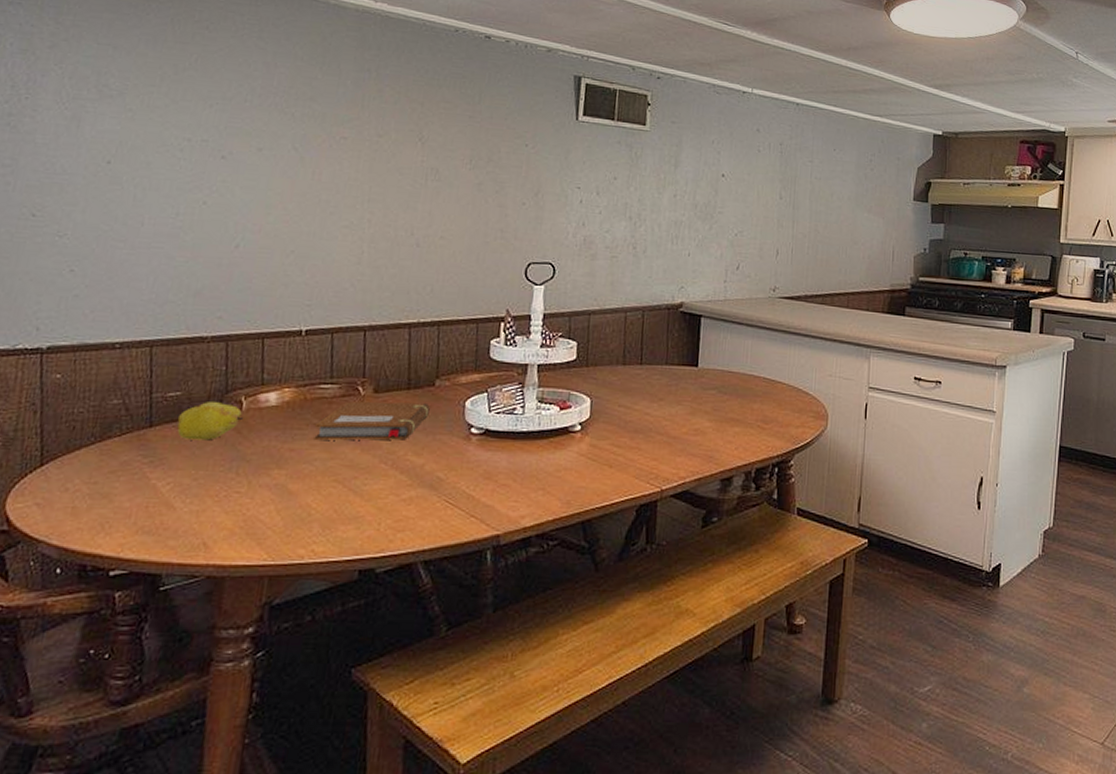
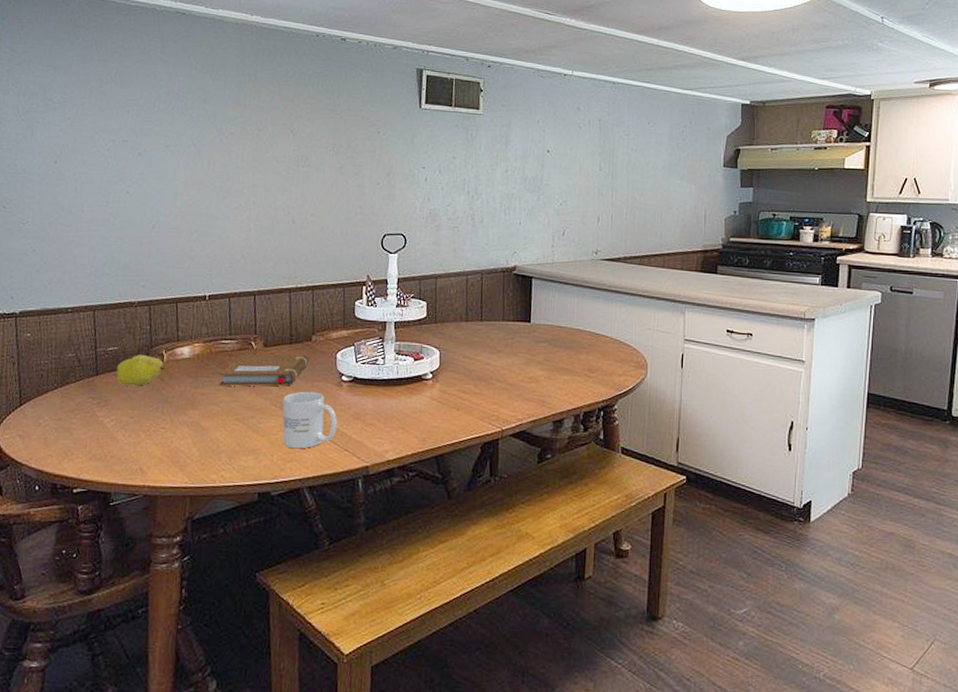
mug: none [393,446,464,516] -> present [282,391,338,449]

